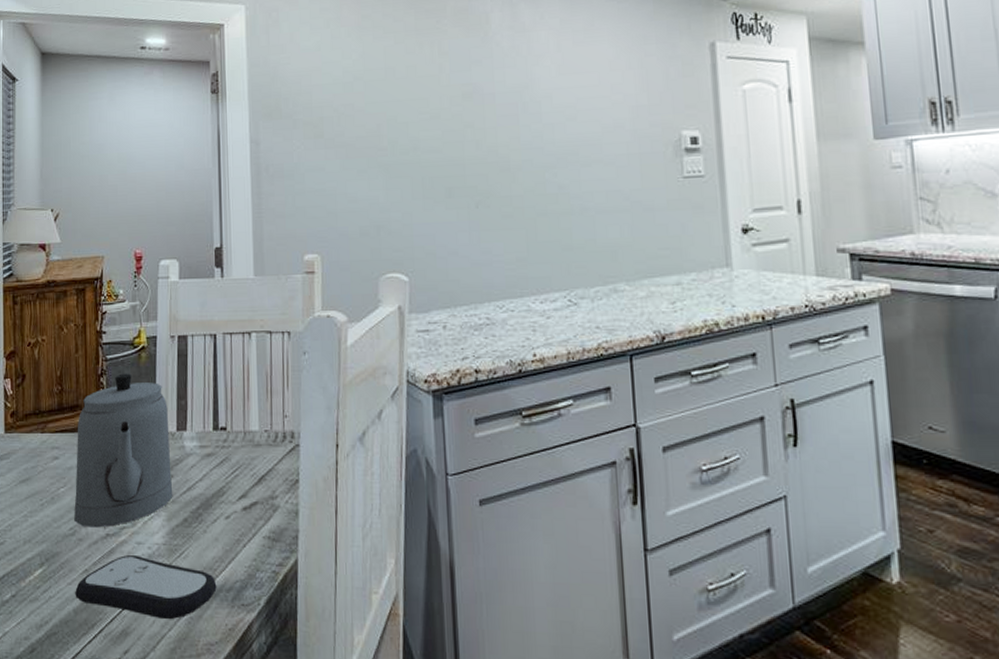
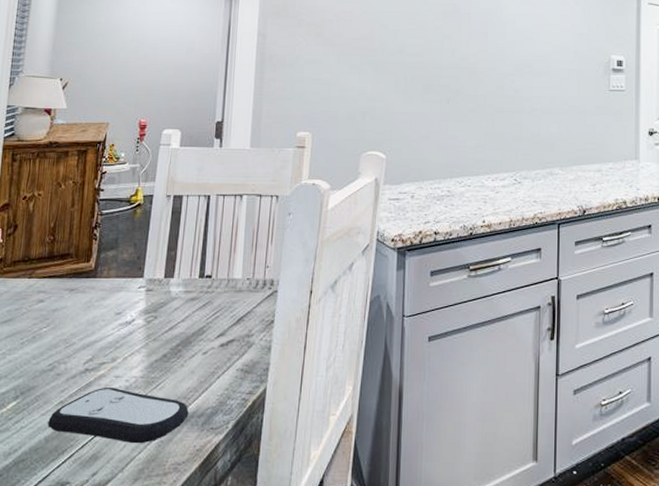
teapot: present [74,373,173,528] -> none [54,226,158,364]

